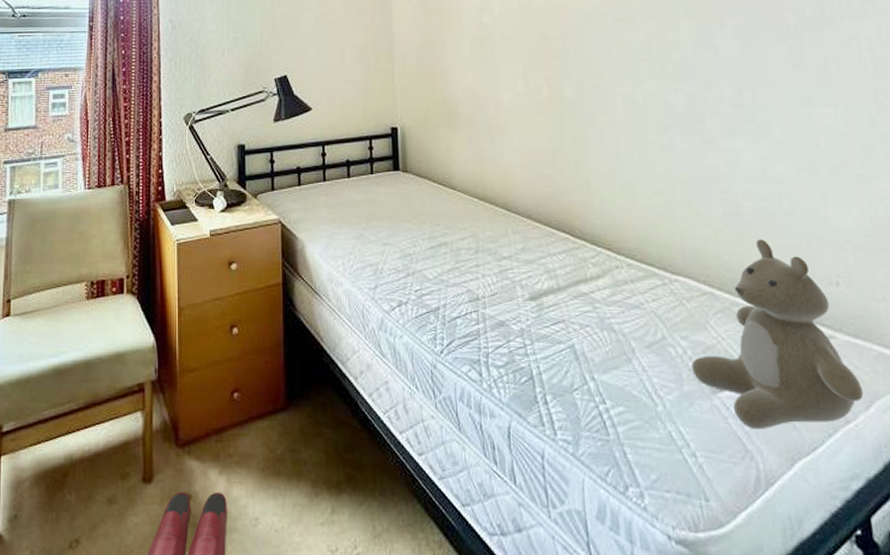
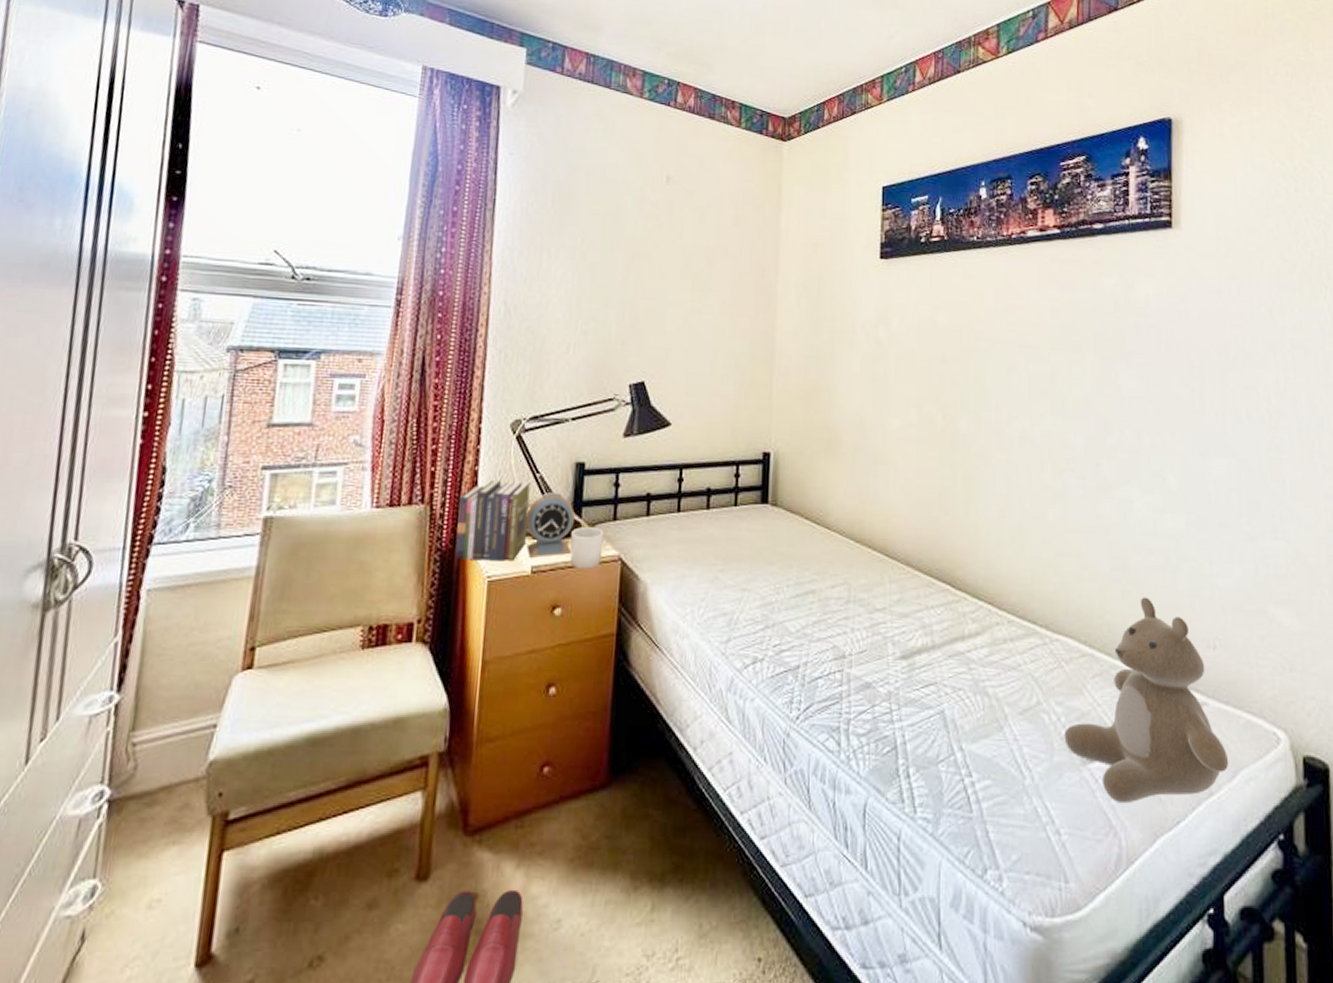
books: none [149,162,205,227] -> present [454,479,530,562]
alarm clock: none [202,169,241,223] -> present [526,491,575,558]
mug: none [239,196,265,232] -> present [569,526,604,570]

